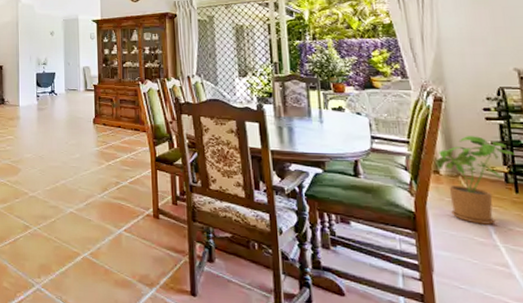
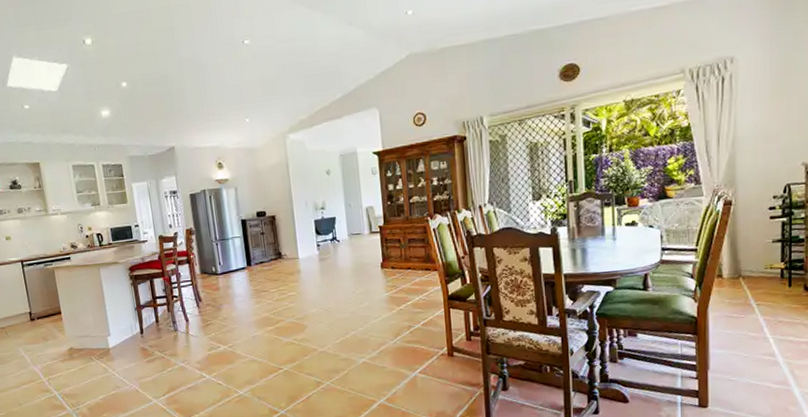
house plant: present [435,136,516,225] -> none [720,236,793,321]

